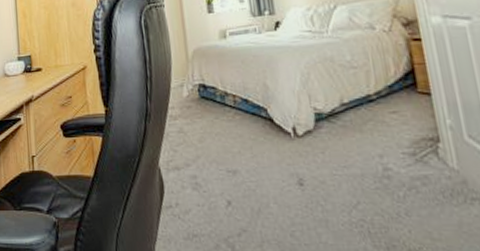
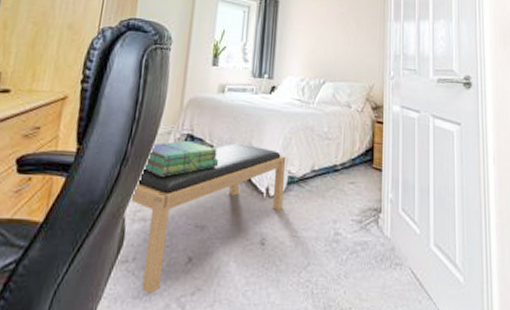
bench: none [161,86,316,236] -> present [130,143,286,295]
stack of books: none [167,90,237,127] -> present [145,141,219,177]

